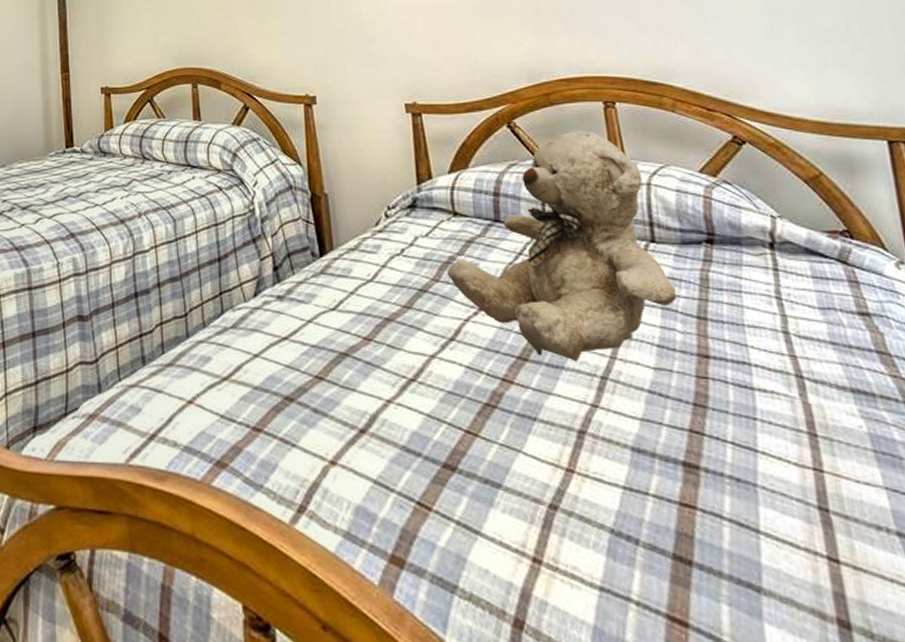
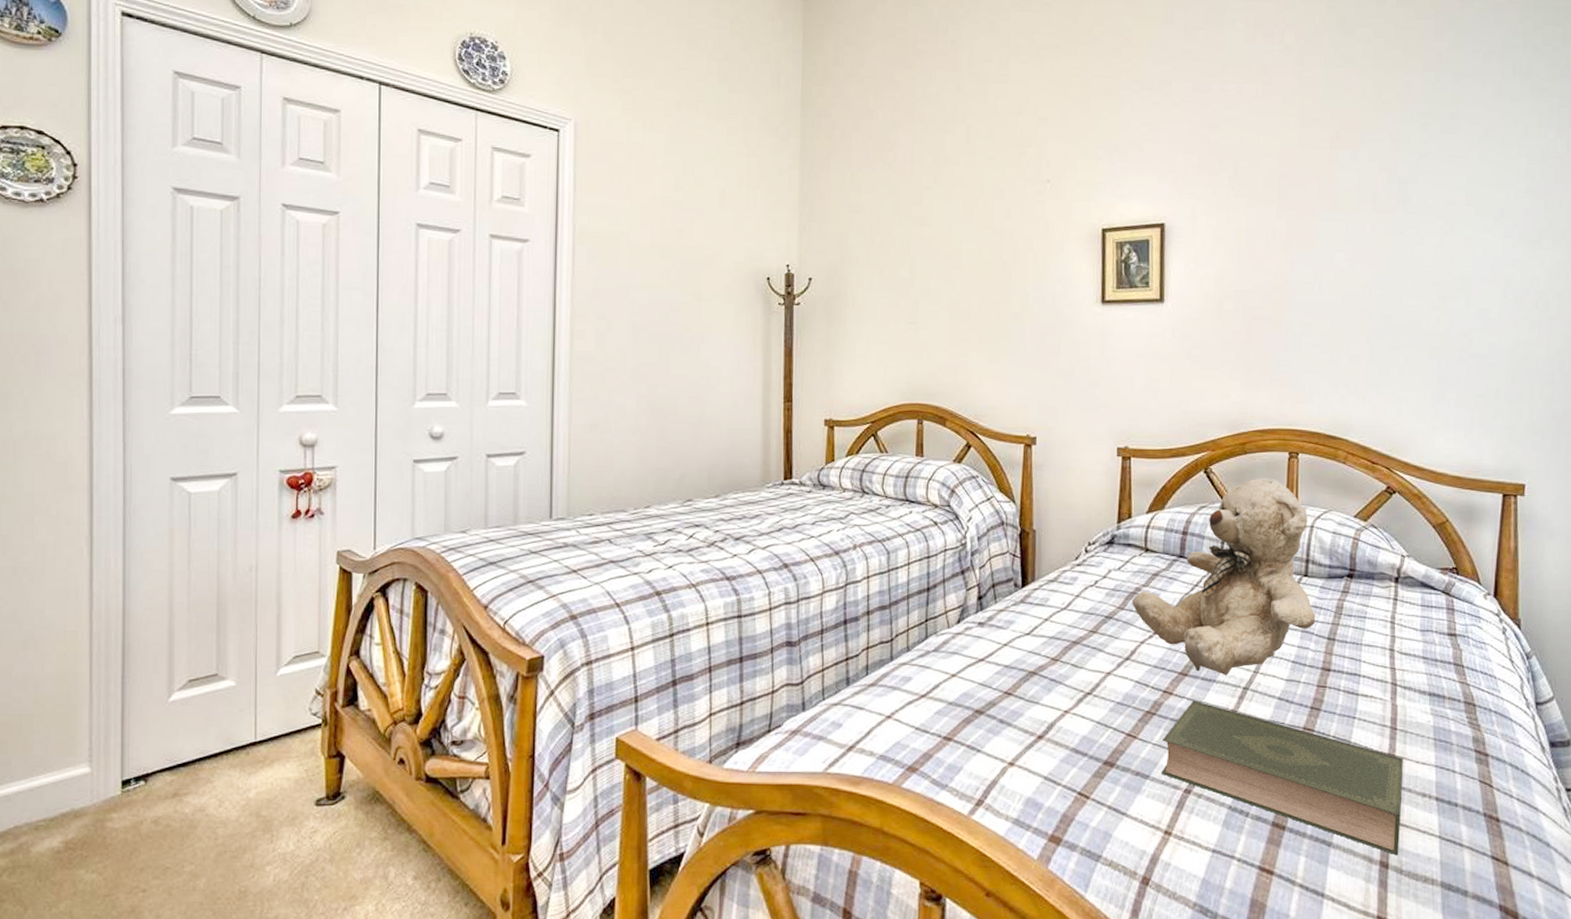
book: none [509,391,863,613] -> present [1162,700,1403,856]

